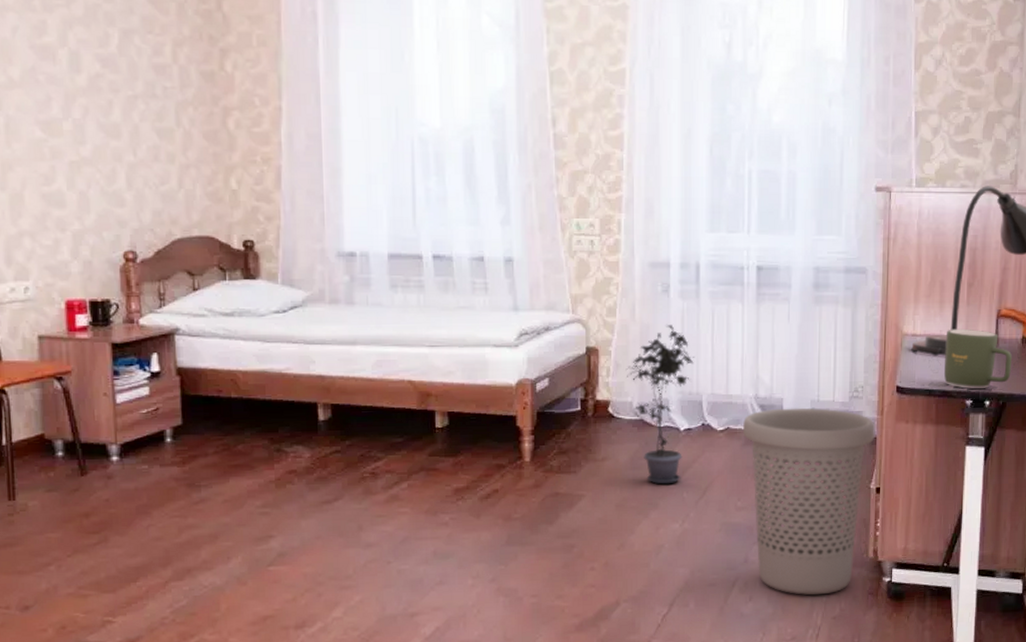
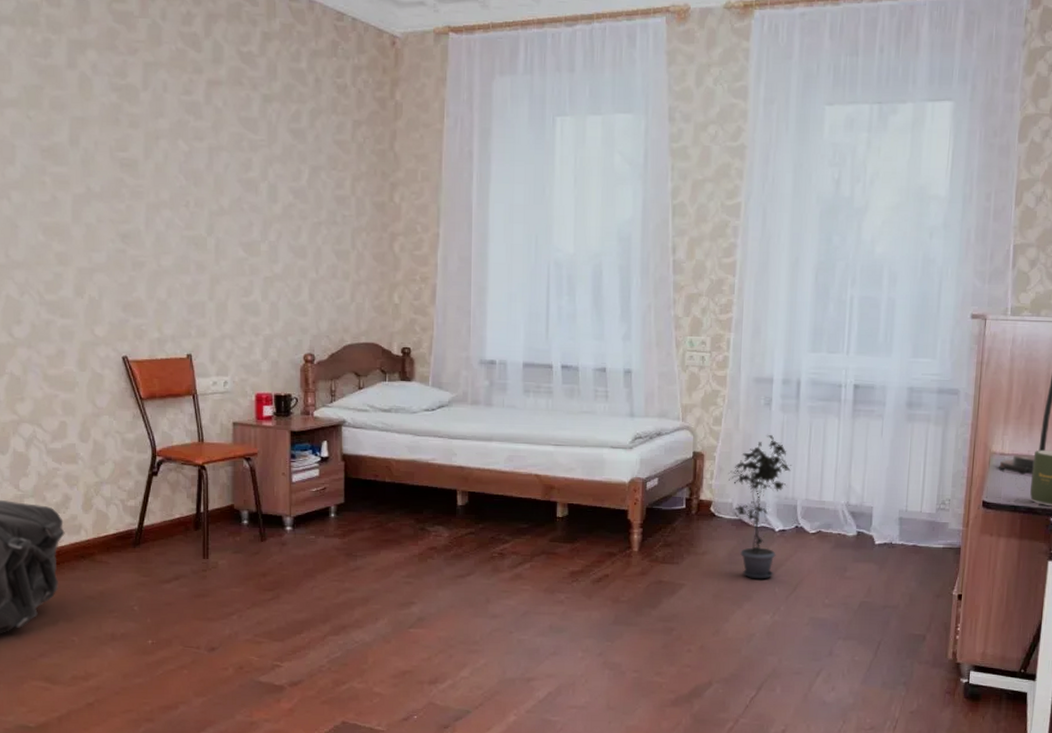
trash bin: present [743,408,876,596] -> none [834,516,960,690]

